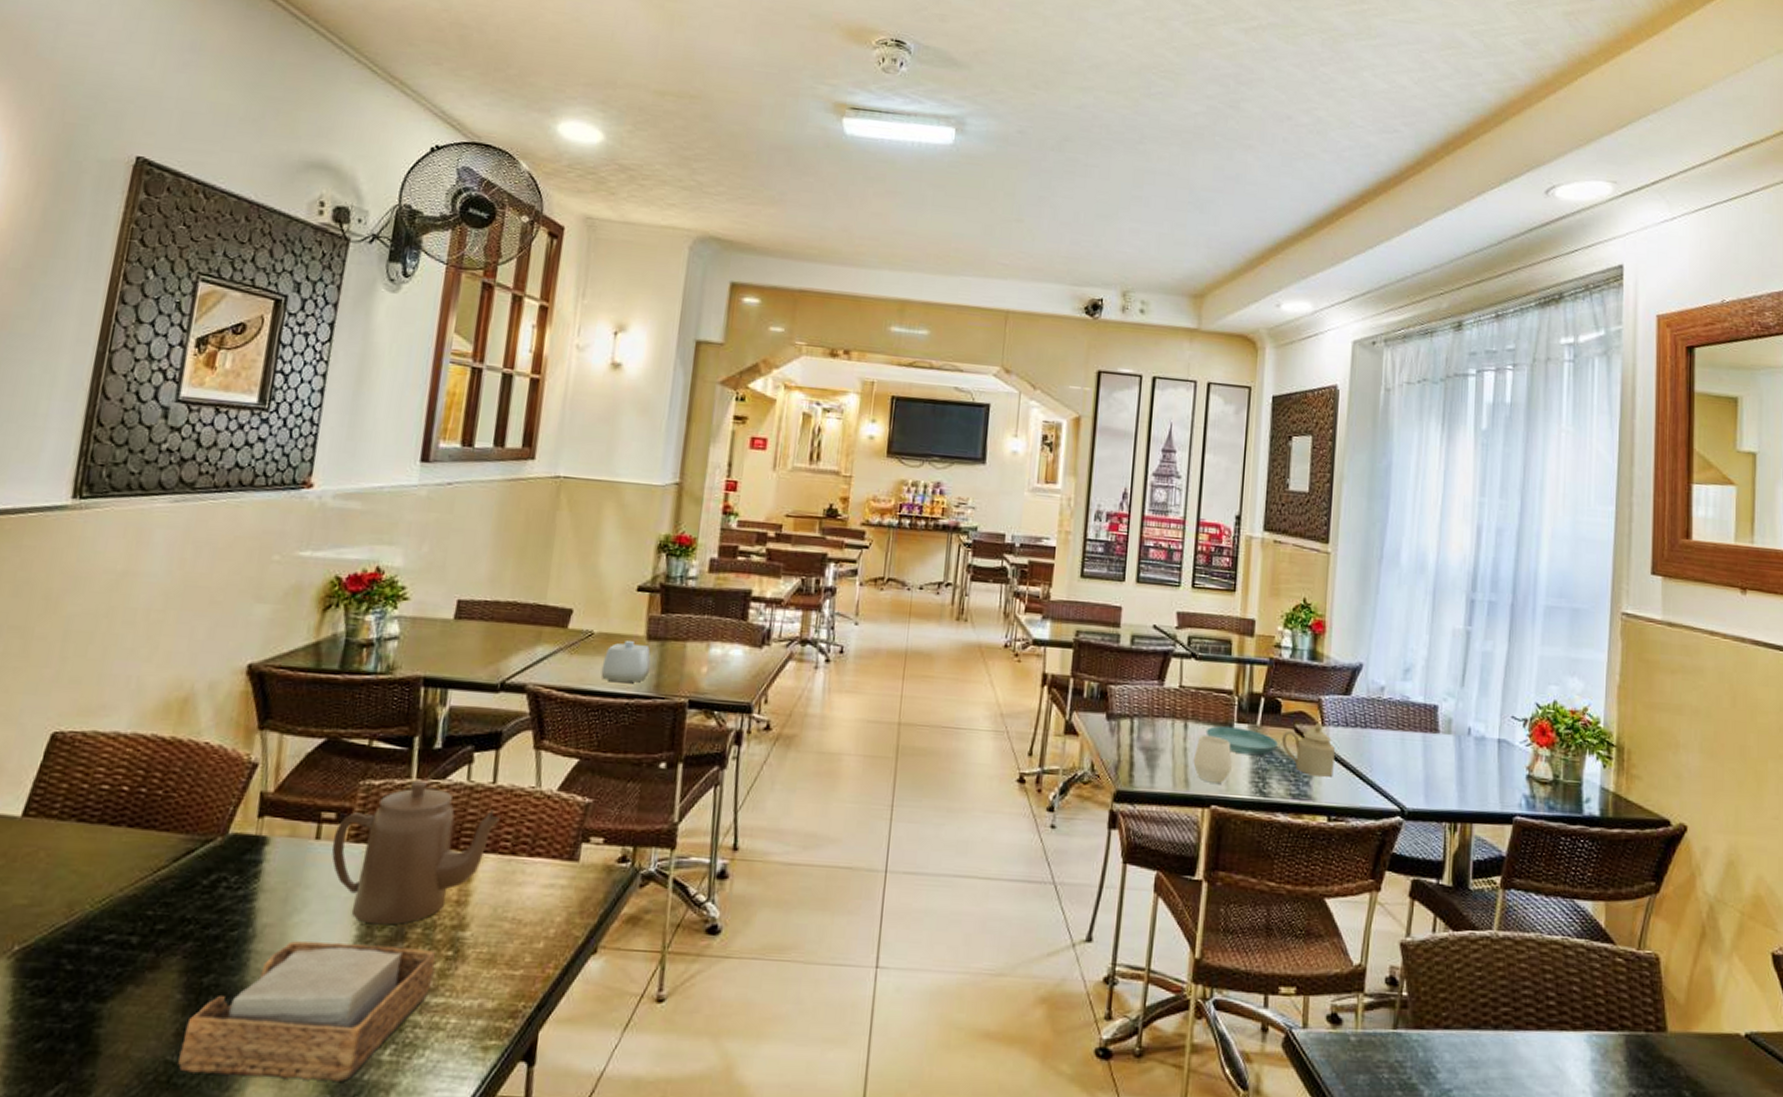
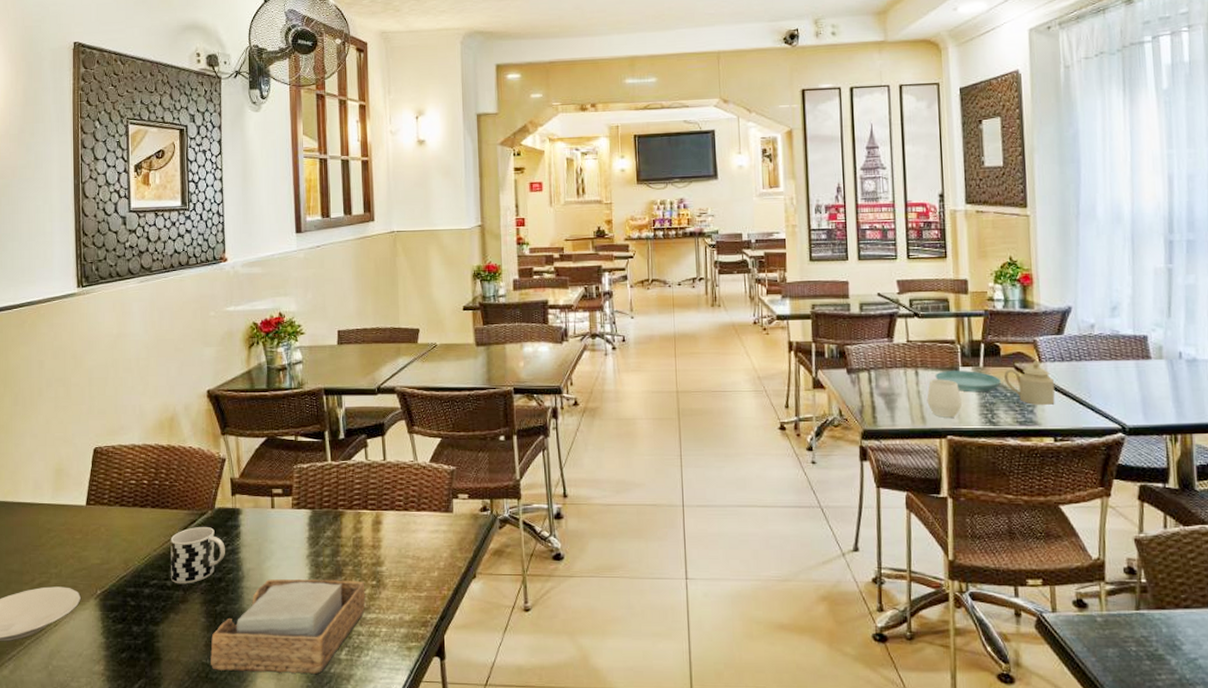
cup: none [138,858,234,943] -> present [170,526,225,584]
teapot: present [331,780,500,925] -> none [283,462,393,565]
sugar bowl: present [601,639,651,684] -> none [446,347,482,380]

